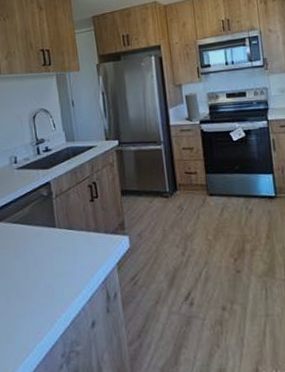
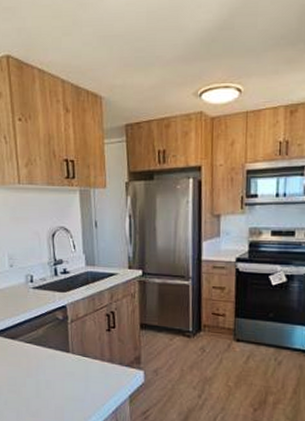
paper towel: present [184,92,209,123] -> none [219,226,247,260]

